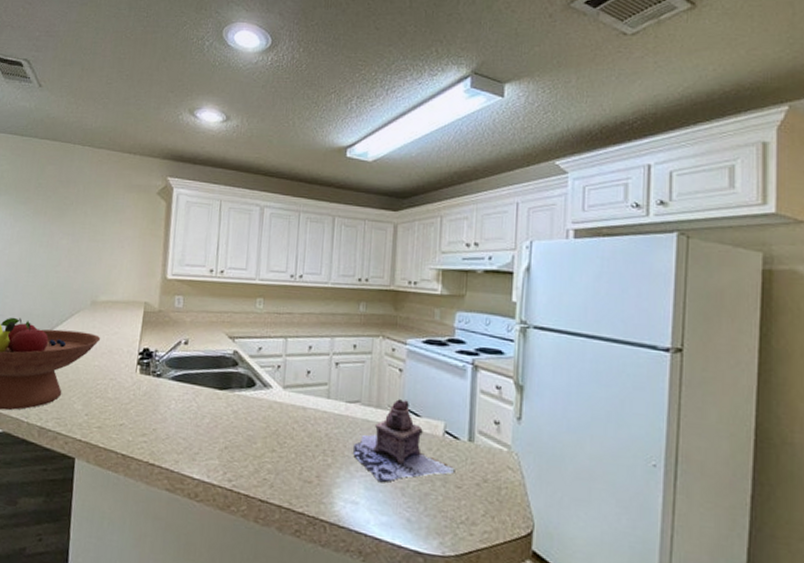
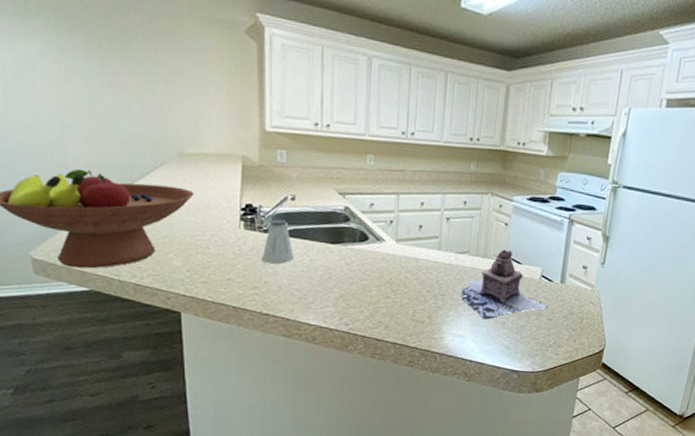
saltshaker: none [152,363,183,410] -> present [261,219,294,264]

